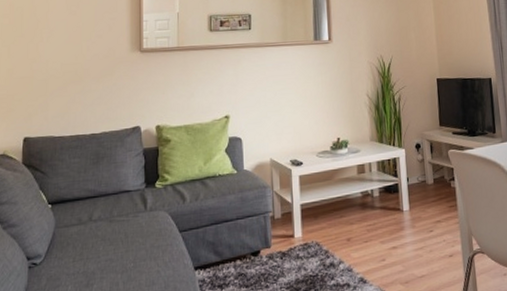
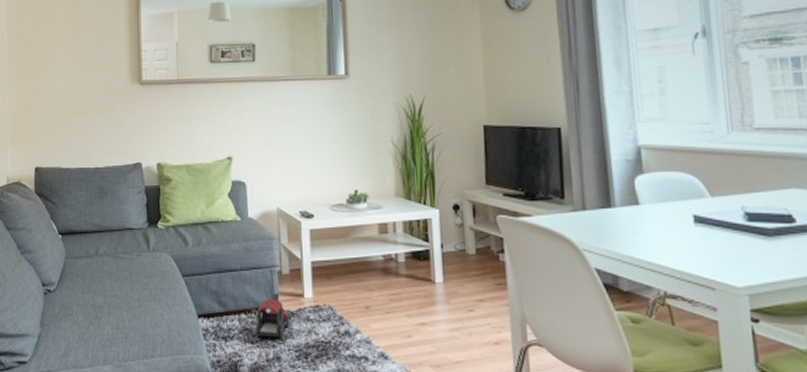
toy train: none [250,237,283,281] -> present [256,293,291,338]

